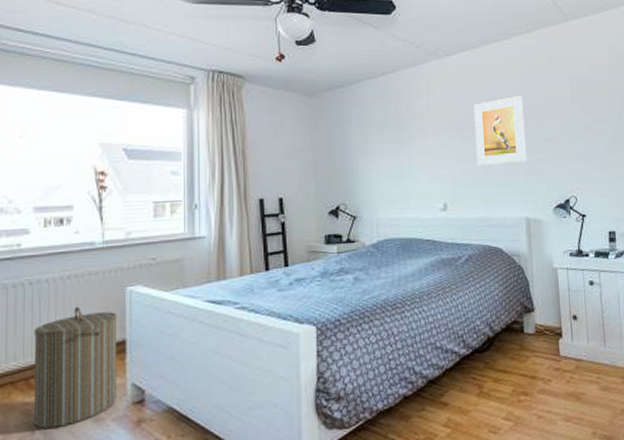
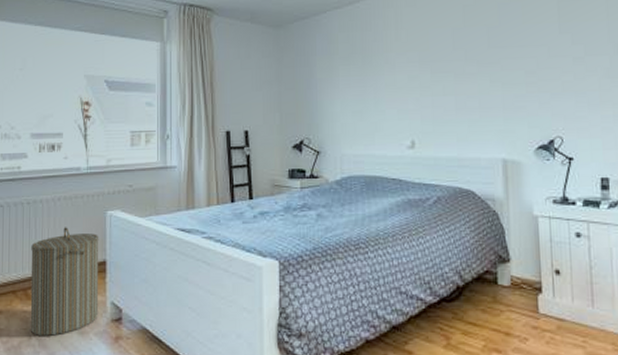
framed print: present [474,96,527,167] -> none [446,24,505,102]

